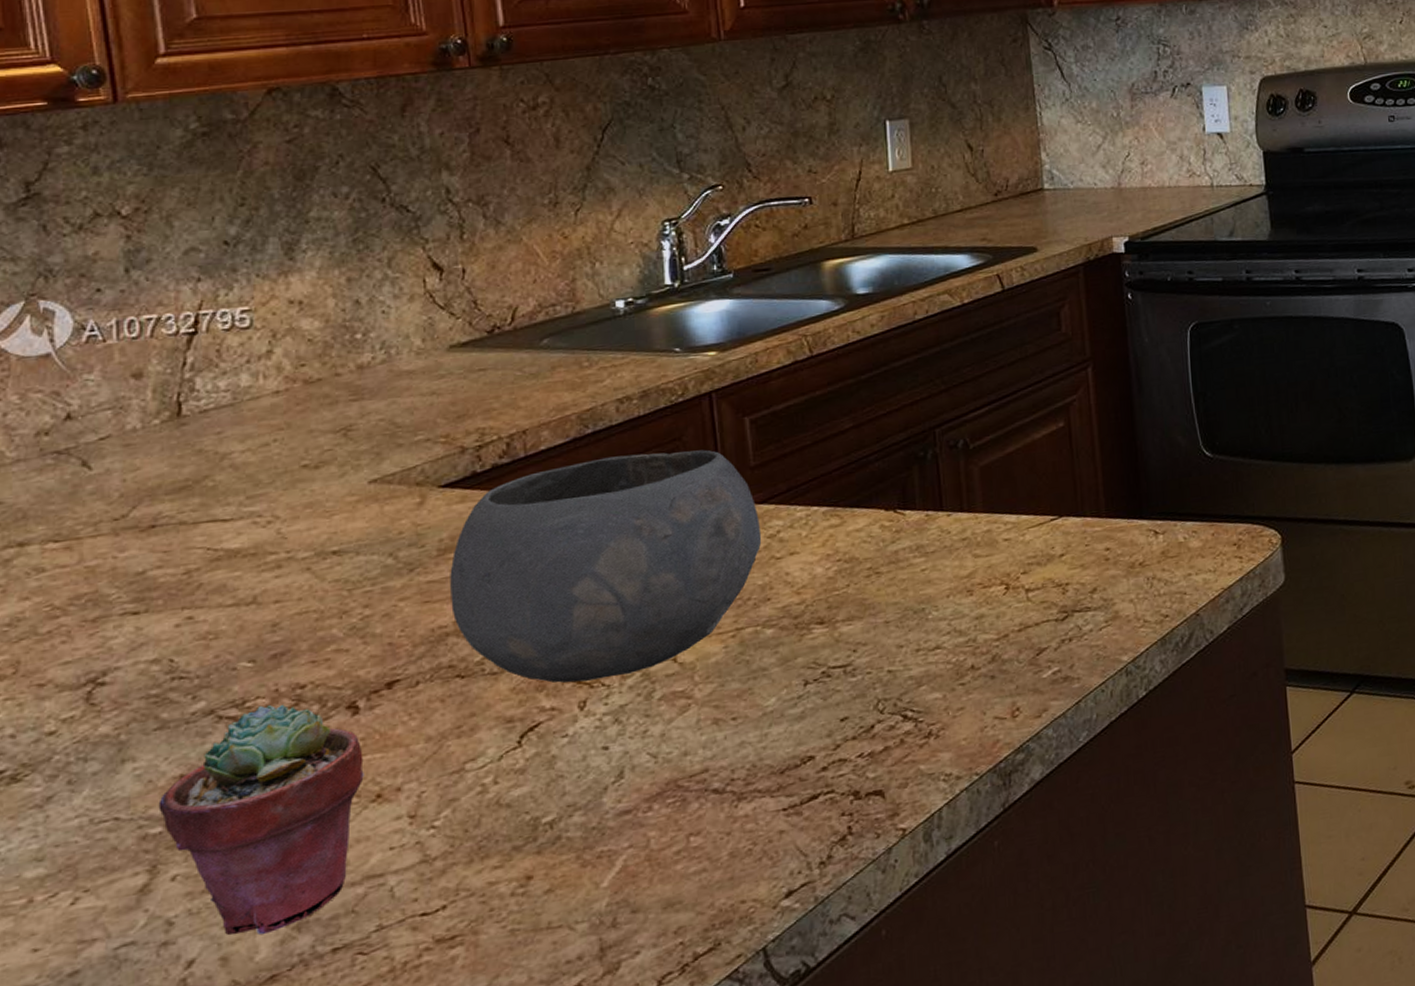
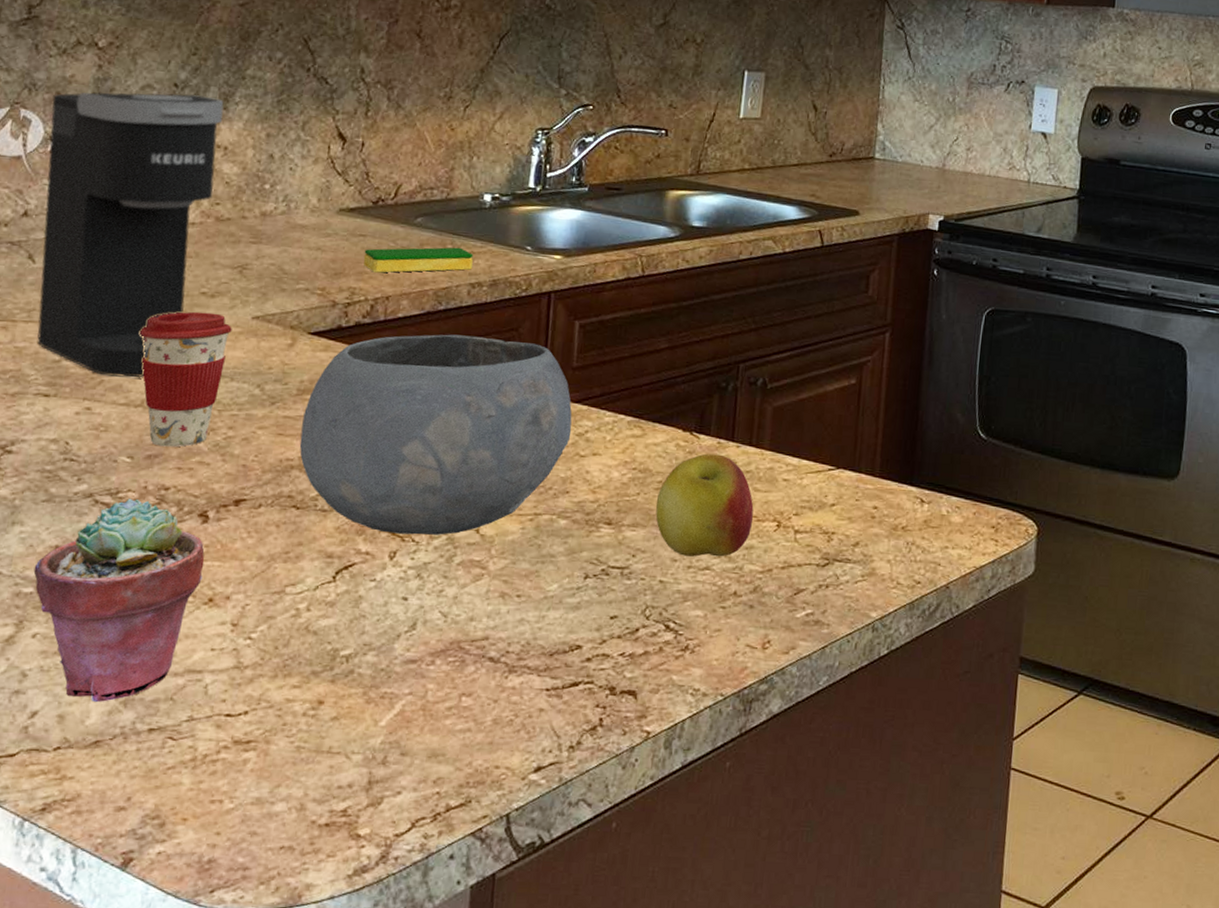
coffee maker: none [76,249,295,578] -> present [37,92,224,378]
coffee cup: none [237,485,347,643] -> present [140,311,232,447]
dish sponge: none [487,363,616,407] -> present [363,247,474,273]
apple: none [869,527,979,640] -> present [655,453,754,557]

